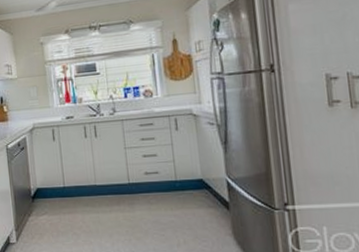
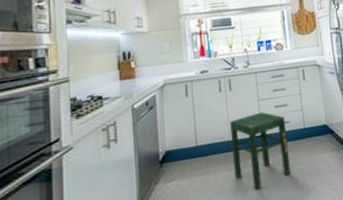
stool: none [96,160,160,234] -> present [230,111,291,190]

